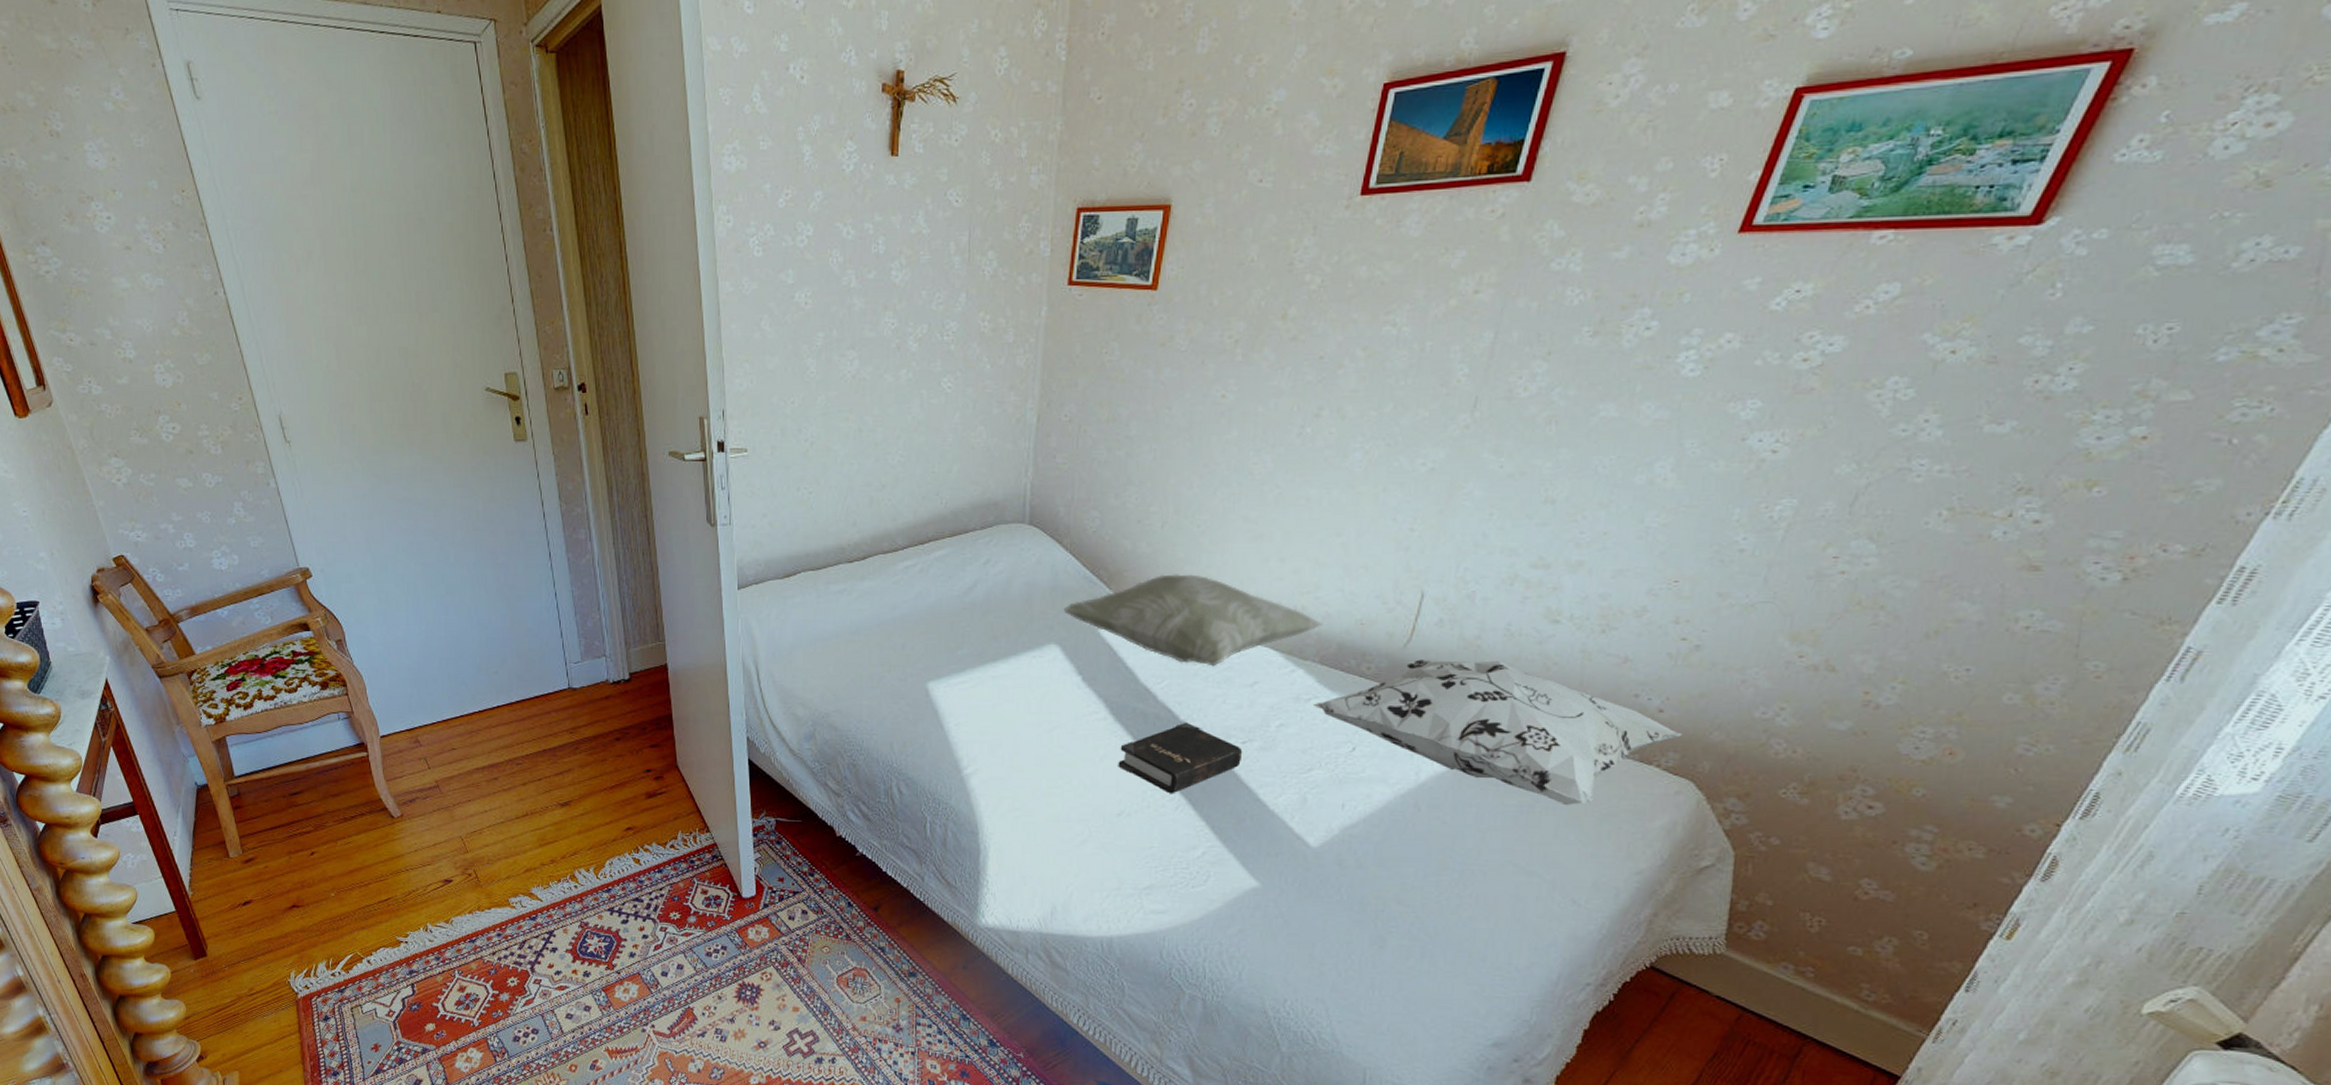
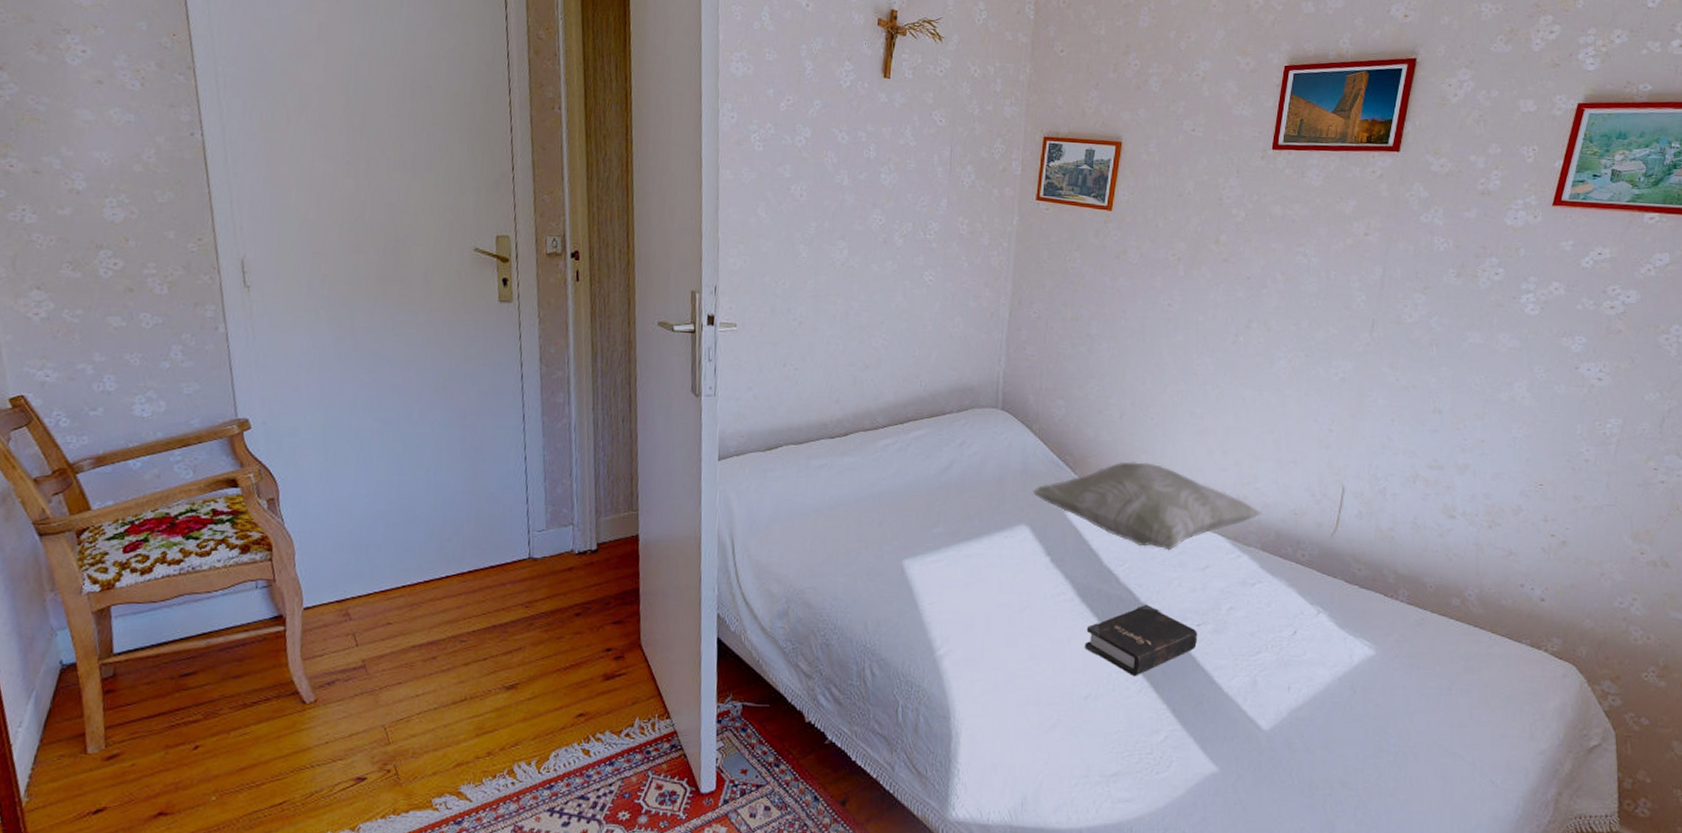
decorative pillow: present [1314,659,1683,806] -> none [1258,548,1562,688]

